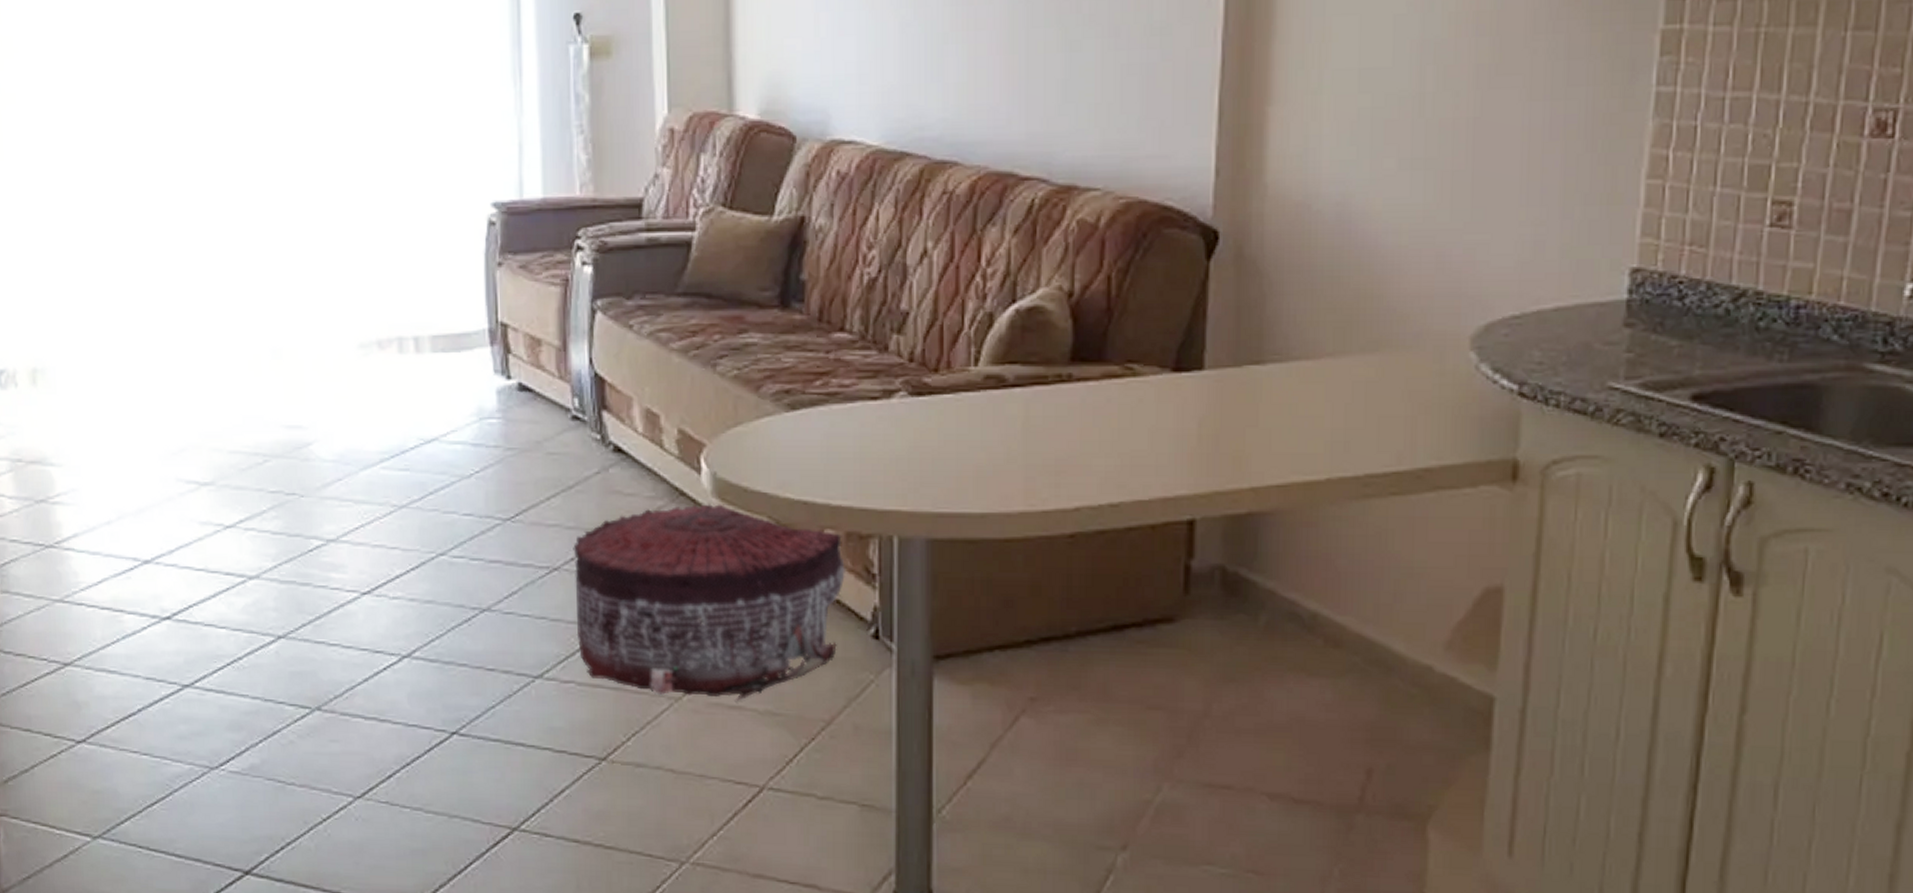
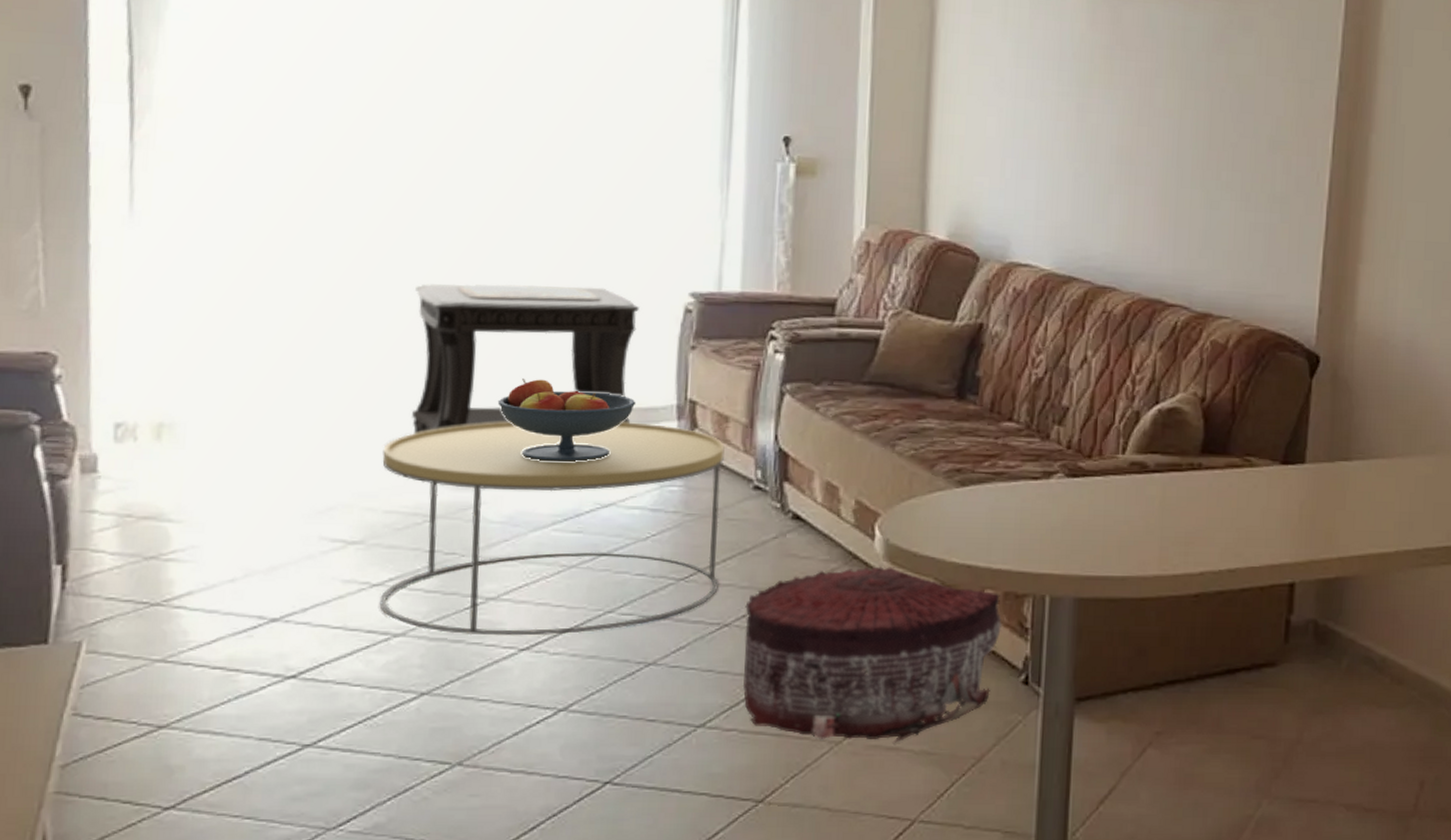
coffee table: none [222,350,545,580] -> present [379,421,725,636]
side table: none [234,203,444,371] -> present [412,283,639,434]
fruit bowl: none [319,307,449,395] -> present [497,379,636,462]

